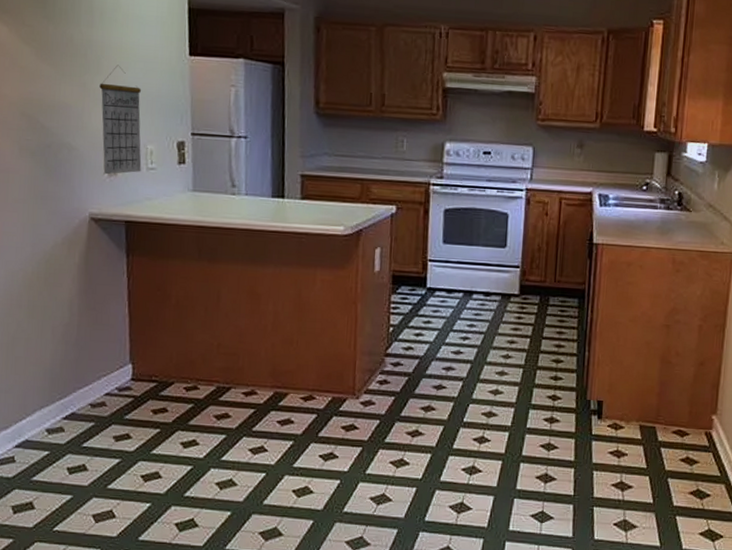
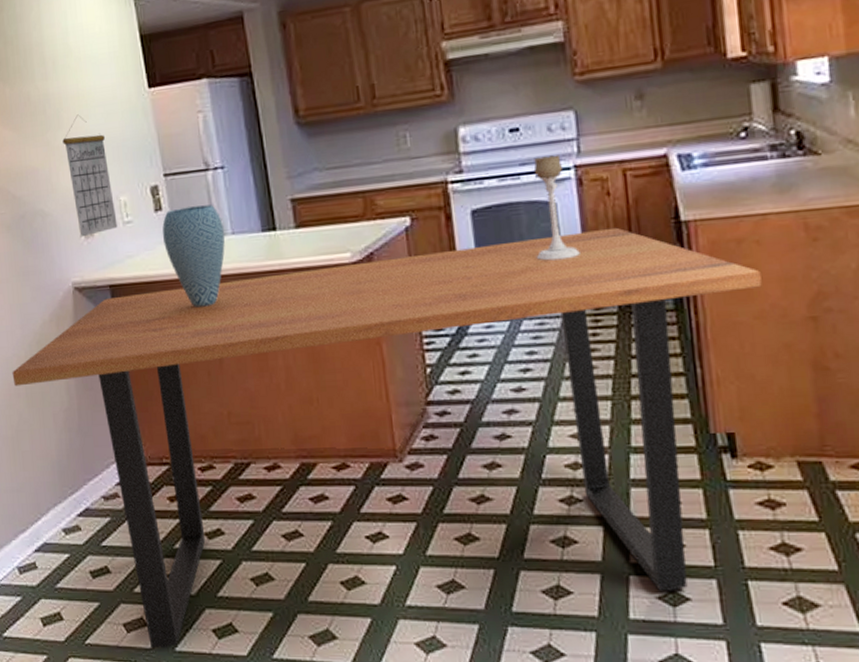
dining table: none [16,232,639,538] -> present [12,227,762,649]
vase: none [182,165,239,253] -> present [162,204,226,308]
candle holder: none [487,177,519,259] -> present [533,155,580,261]

